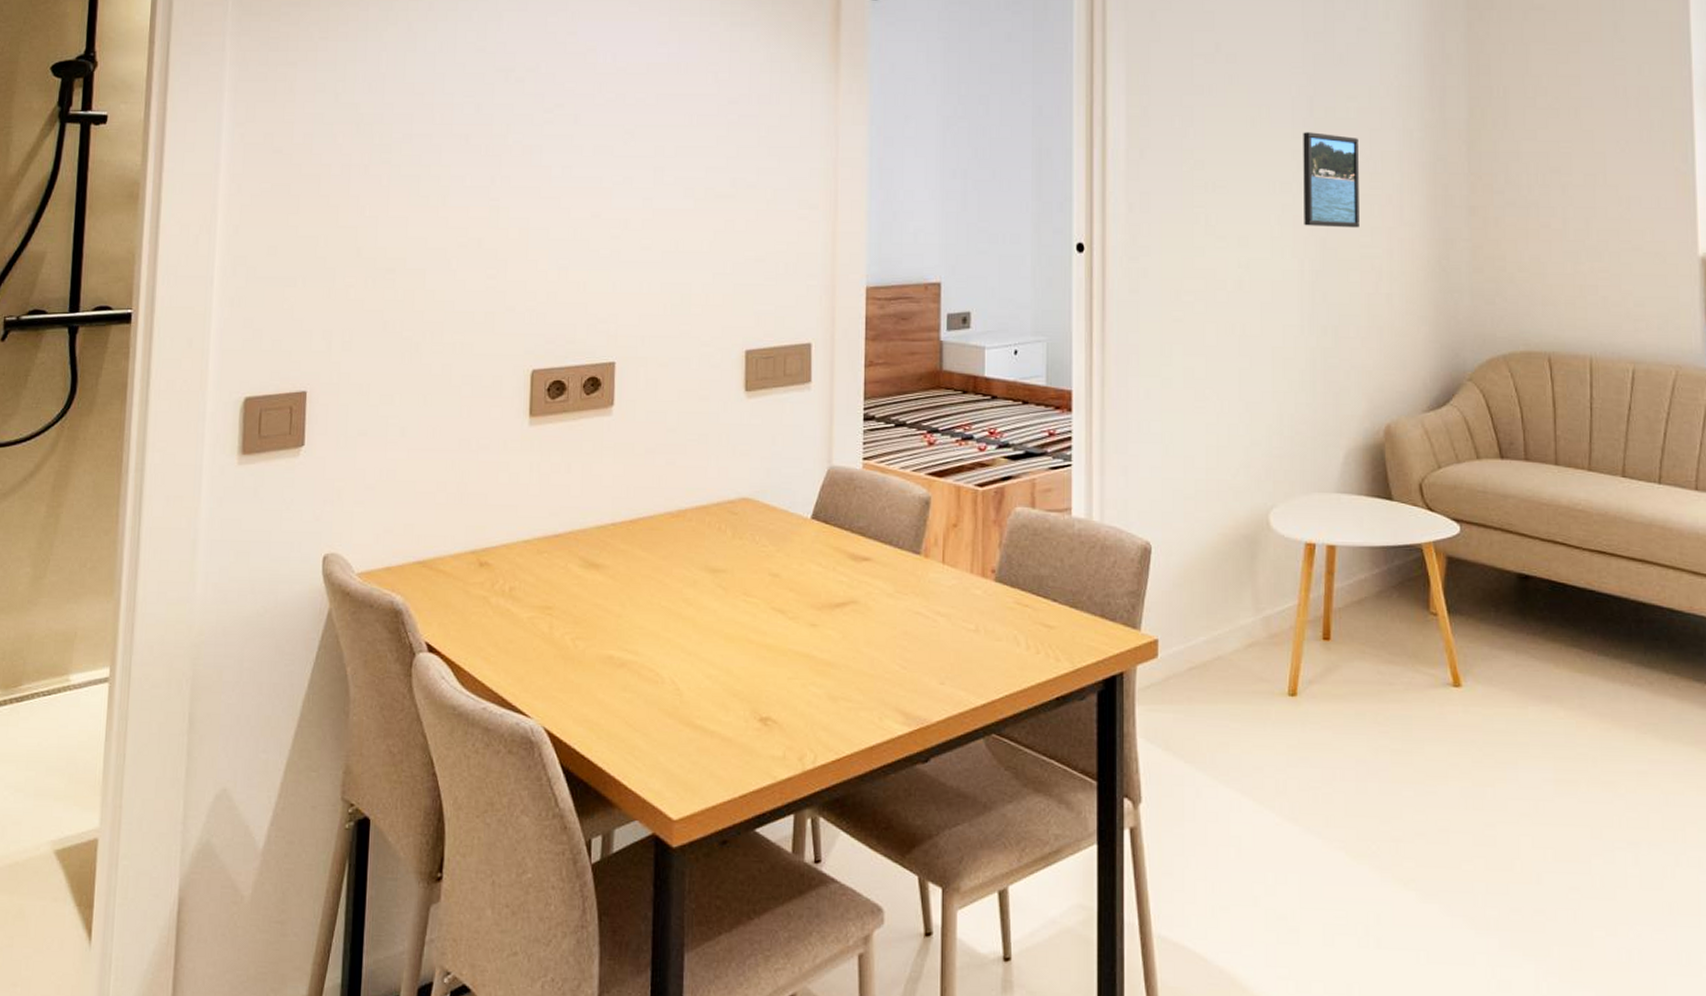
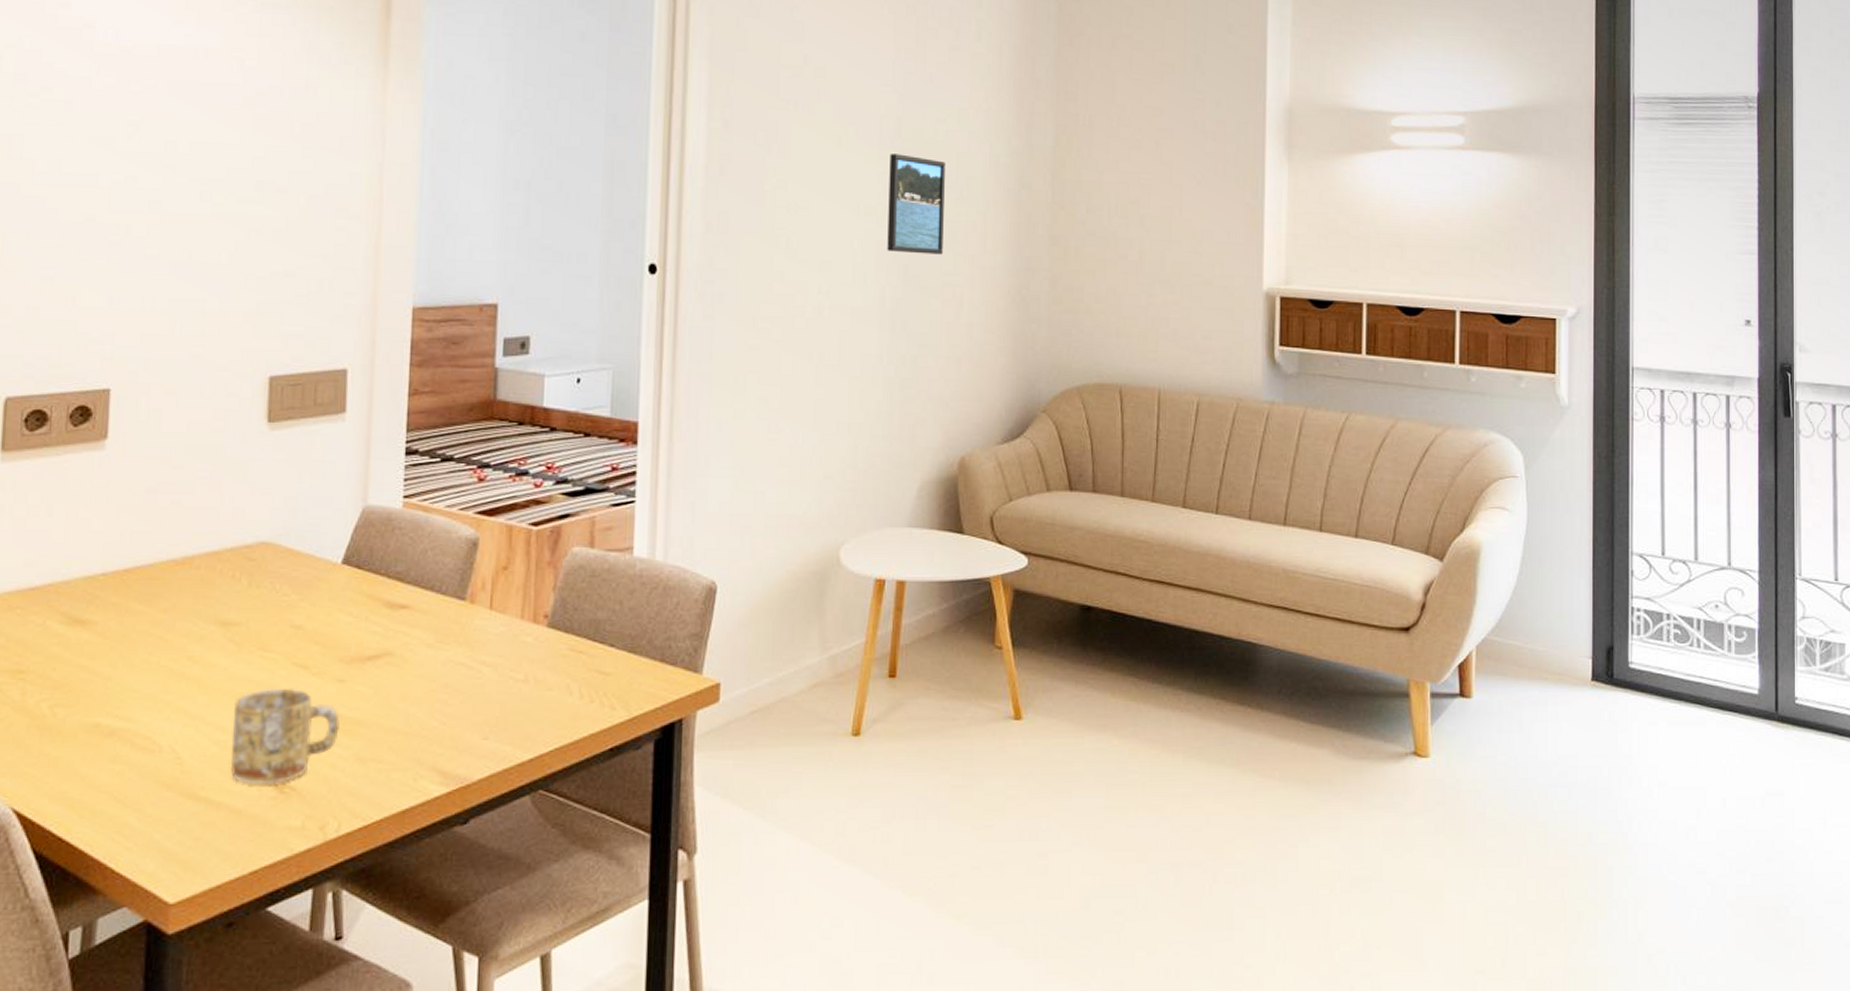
mug: none [721,630,813,717] -> present [230,688,340,785]

